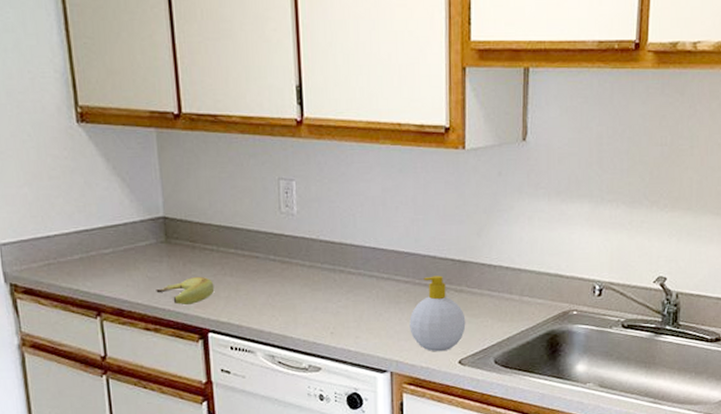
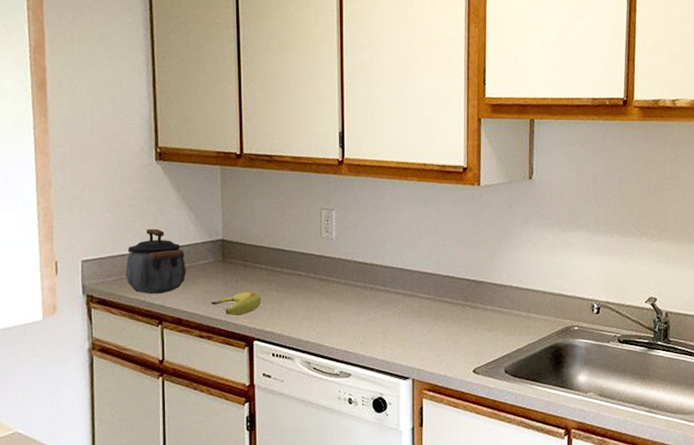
kettle: none [52,205,124,282] -> present [125,228,186,294]
soap bottle: present [409,275,466,352] -> none [430,293,480,362]

